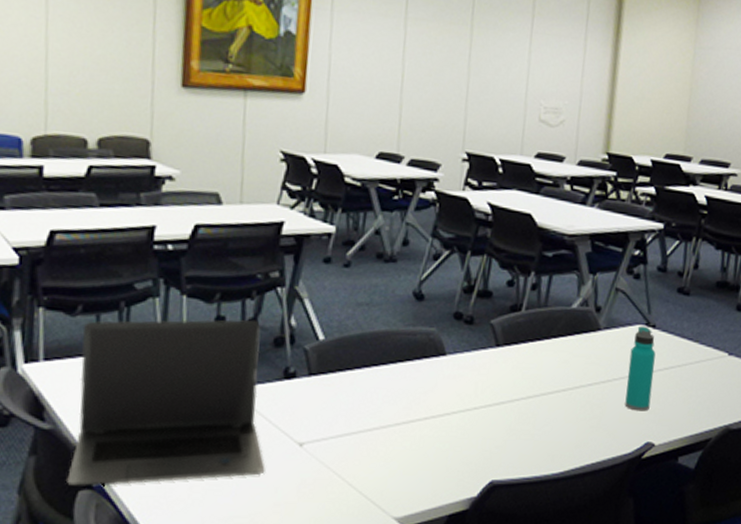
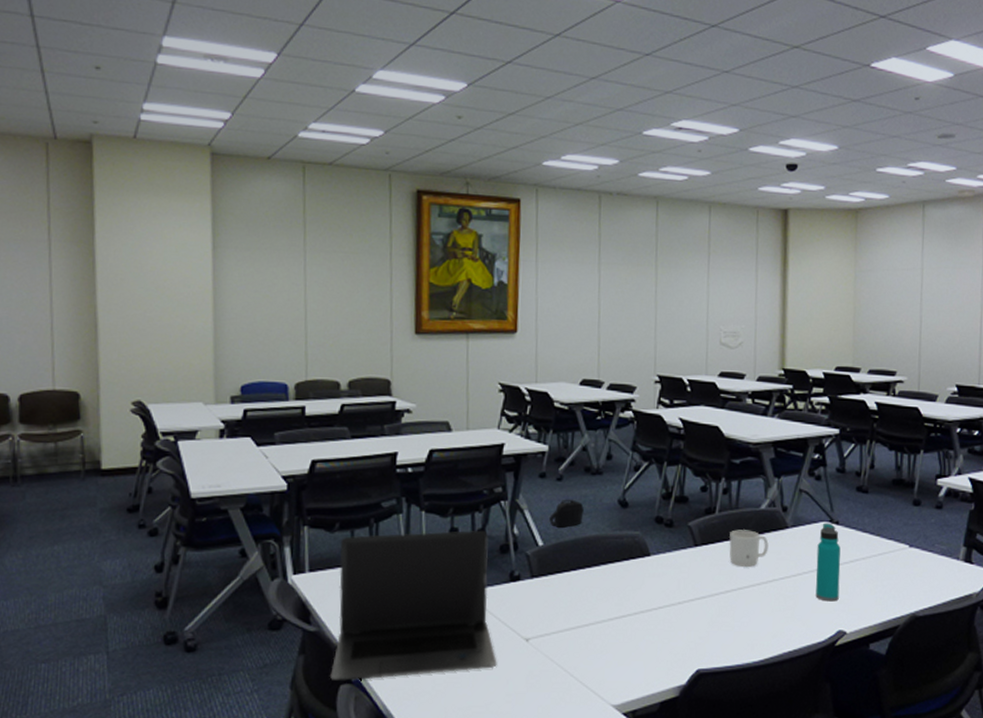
shoulder bag: none [332,288,374,322] -> present [549,499,584,529]
mug: none [534,329,578,372] -> present [728,529,769,568]

